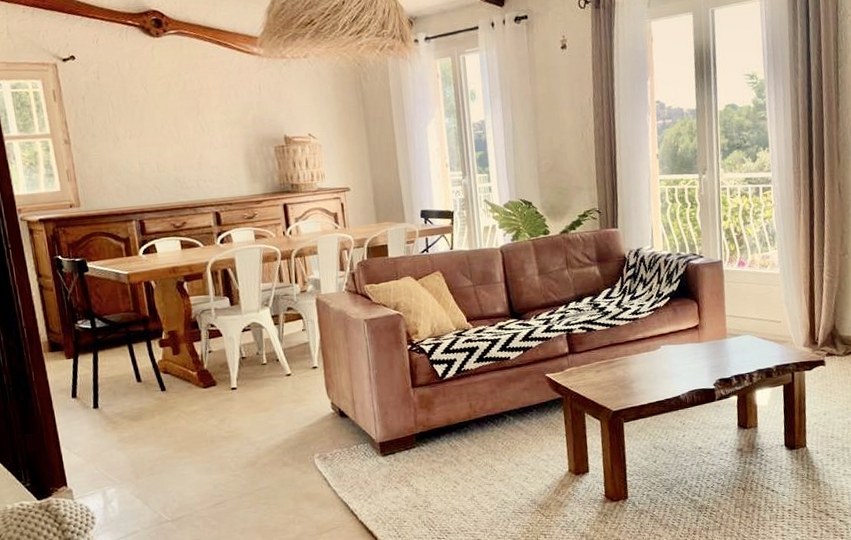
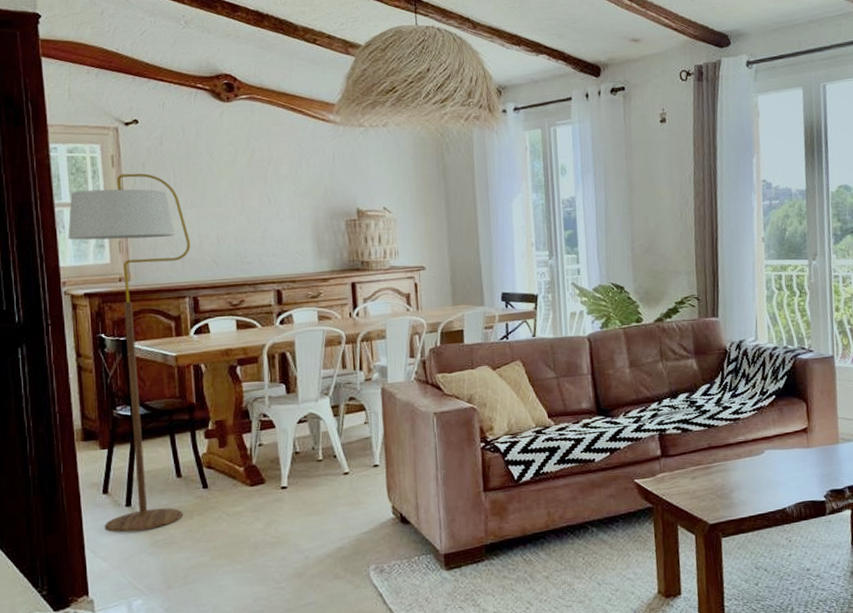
floor lamp: none [18,106,145,432] -> present [68,173,190,533]

